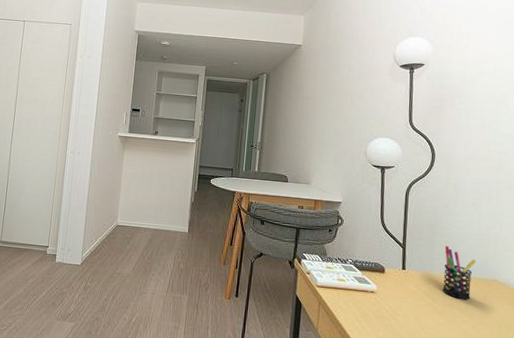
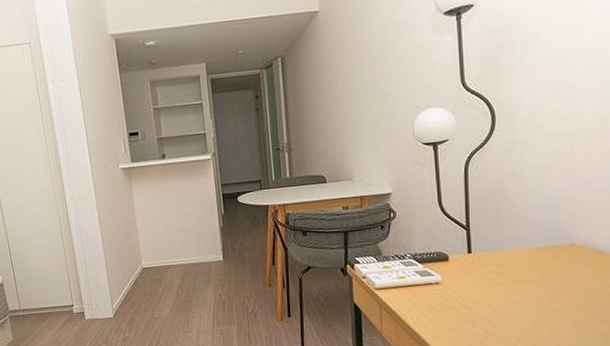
pen holder: present [443,246,477,300] -> none [515,218,551,272]

